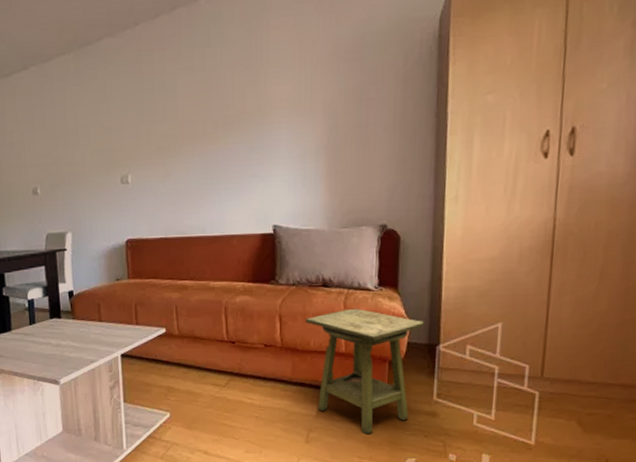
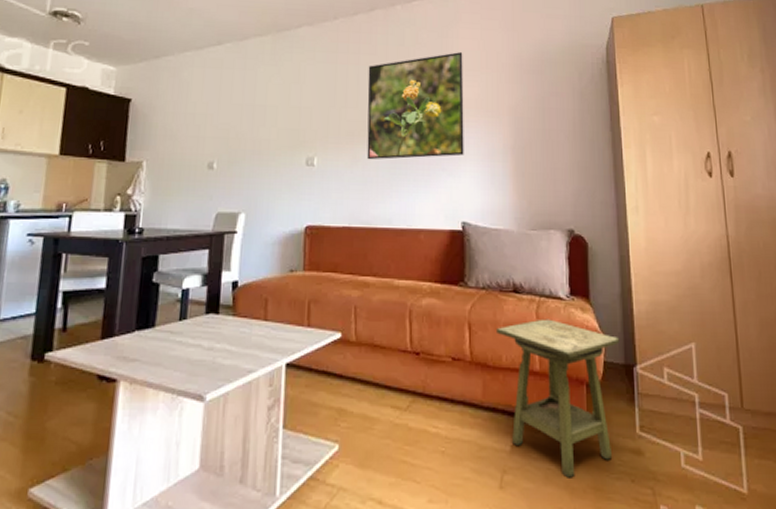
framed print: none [174,46,275,173] -> present [367,52,464,160]

